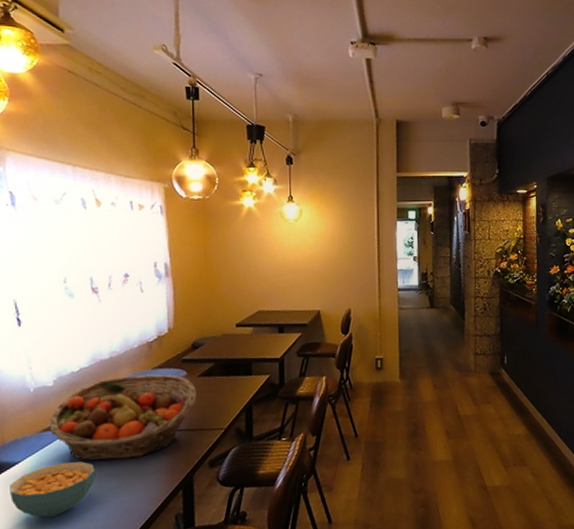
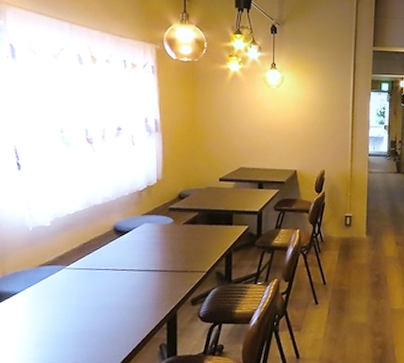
cereal bowl: present [10,461,96,518] -> none [10,294,88,342]
fruit basket: present [49,374,197,461] -> none [46,220,181,295]

